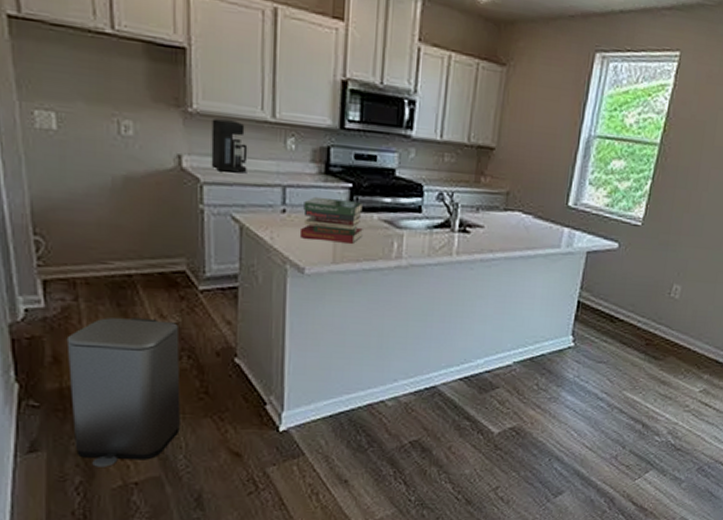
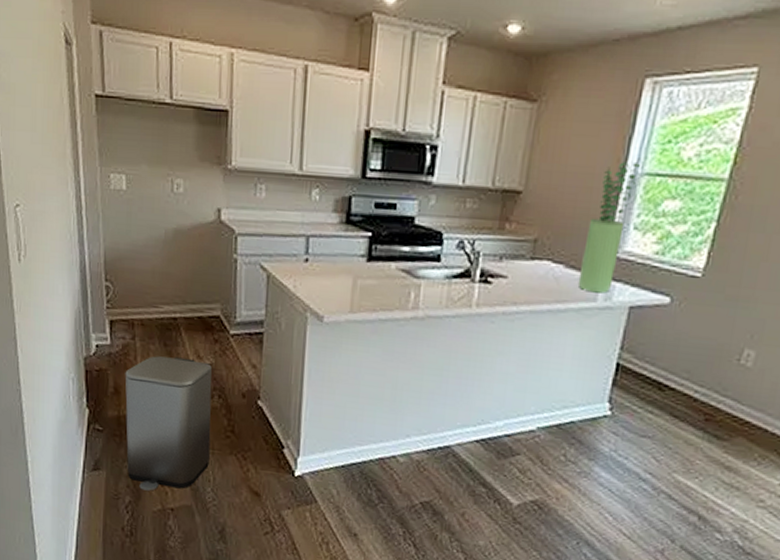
coffee maker: present [211,118,248,173] -> none [245,174,277,224]
books: present [299,196,363,245] -> none [320,245,381,294]
vase: none [544,121,593,241] -> present [577,157,641,294]

